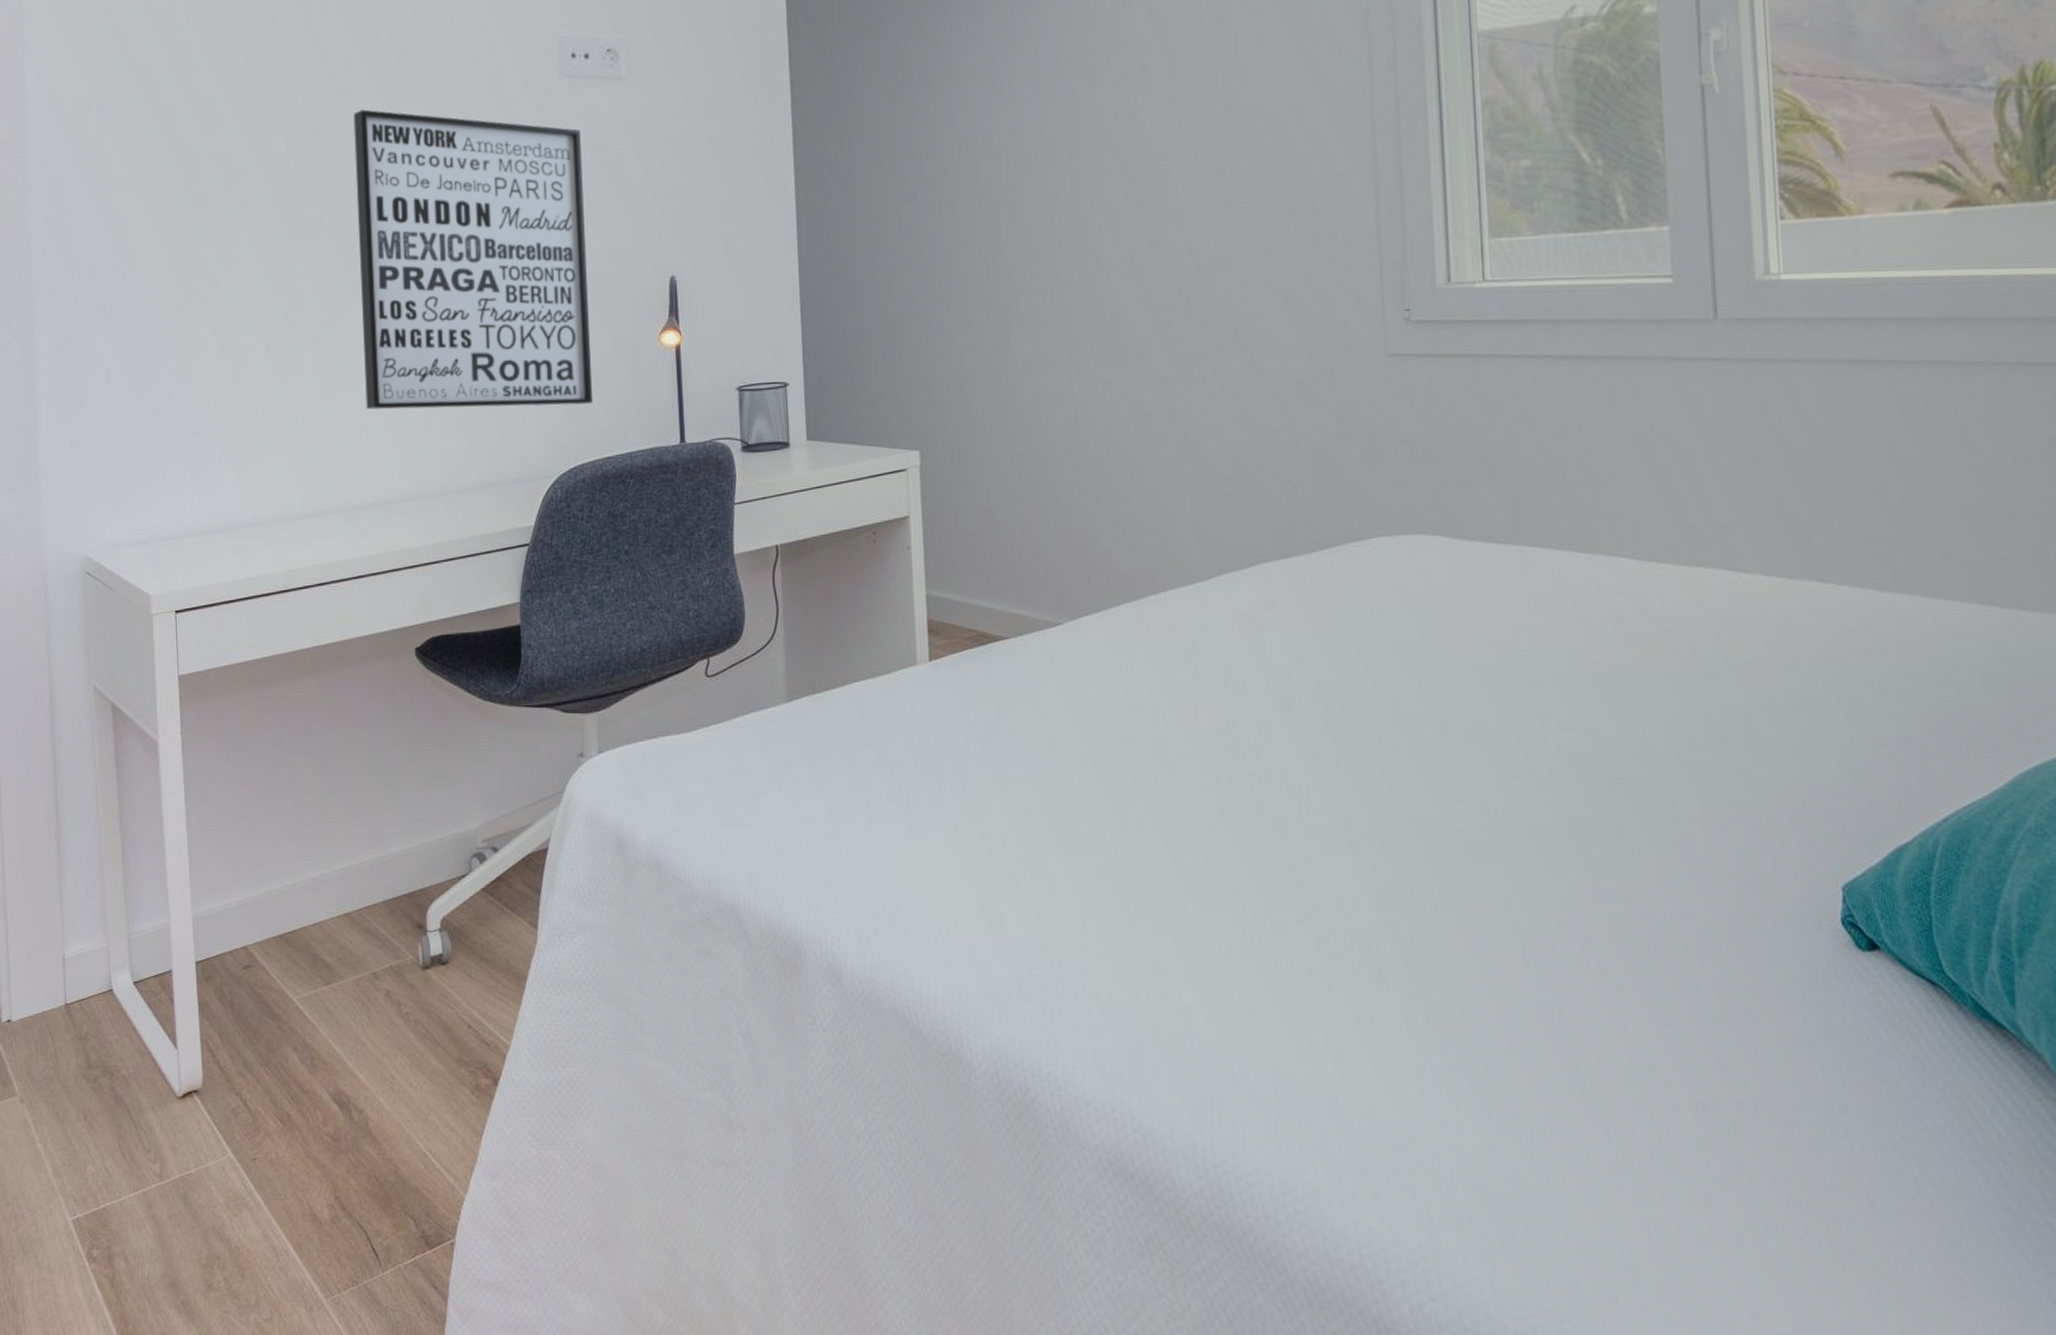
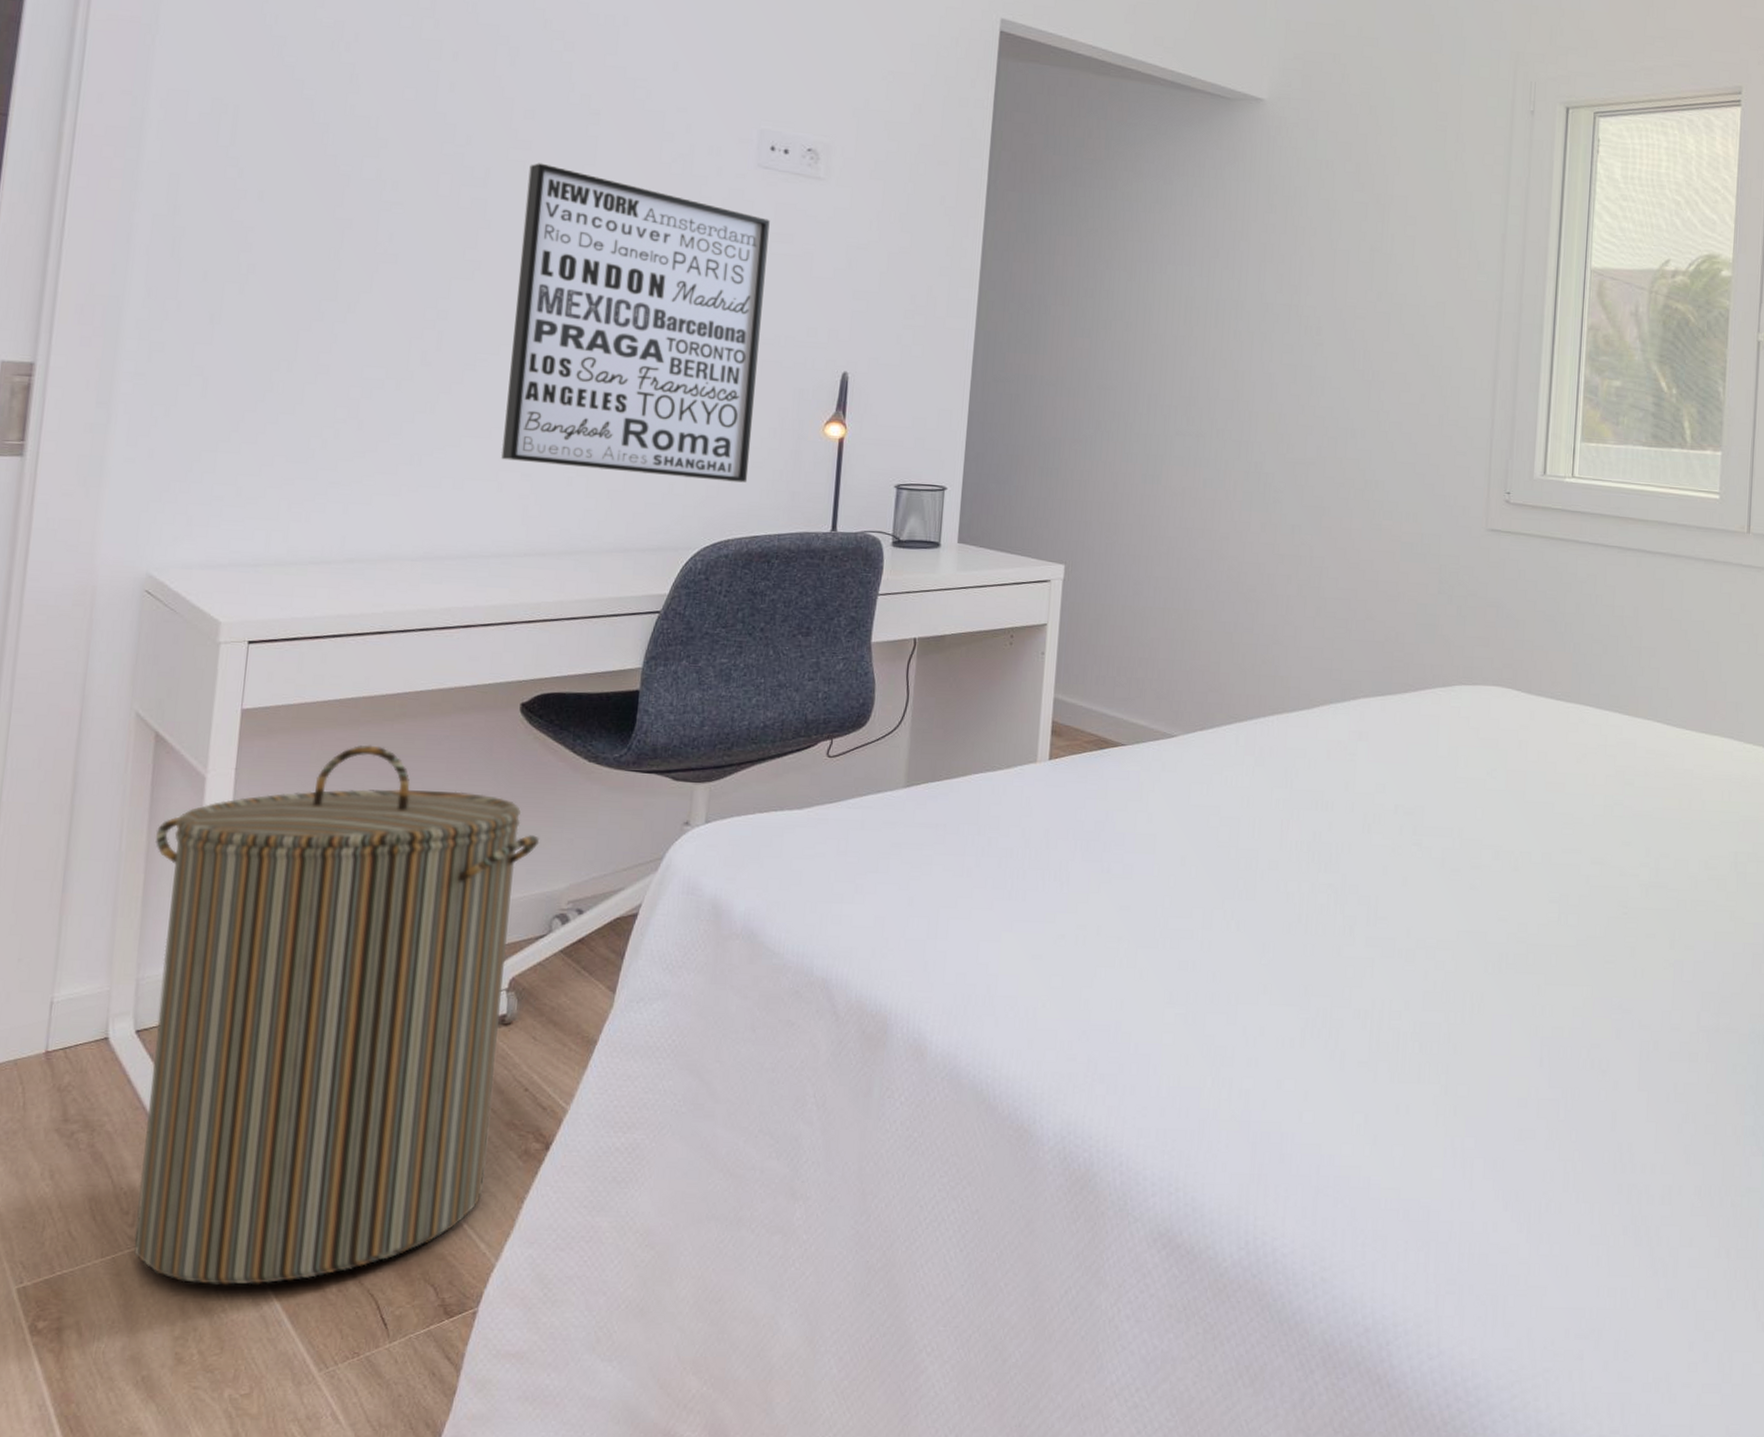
laundry hamper: none [124,700,450,1217] -> present [134,745,540,1285]

